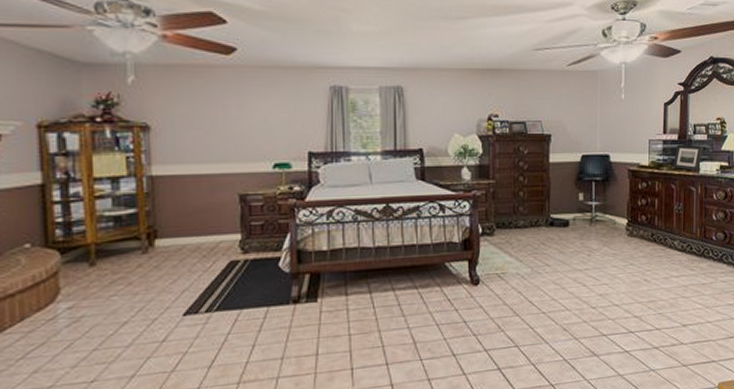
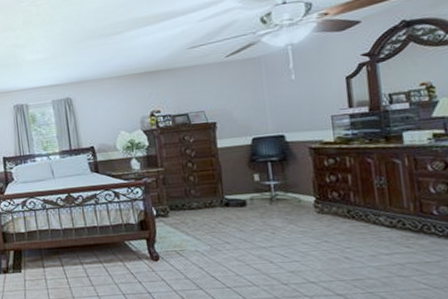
picture frame: present [673,144,704,171] -> none [366,114,406,143]

